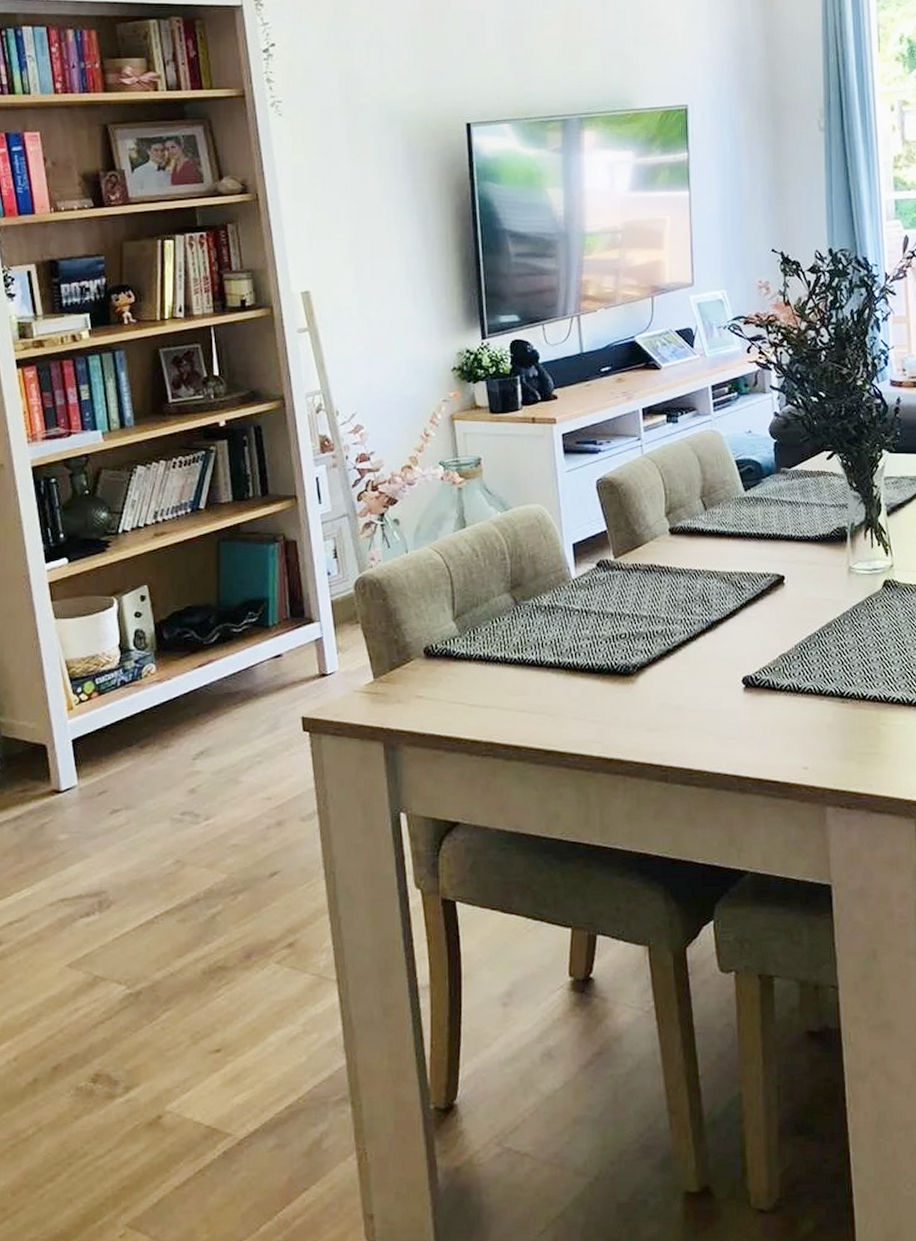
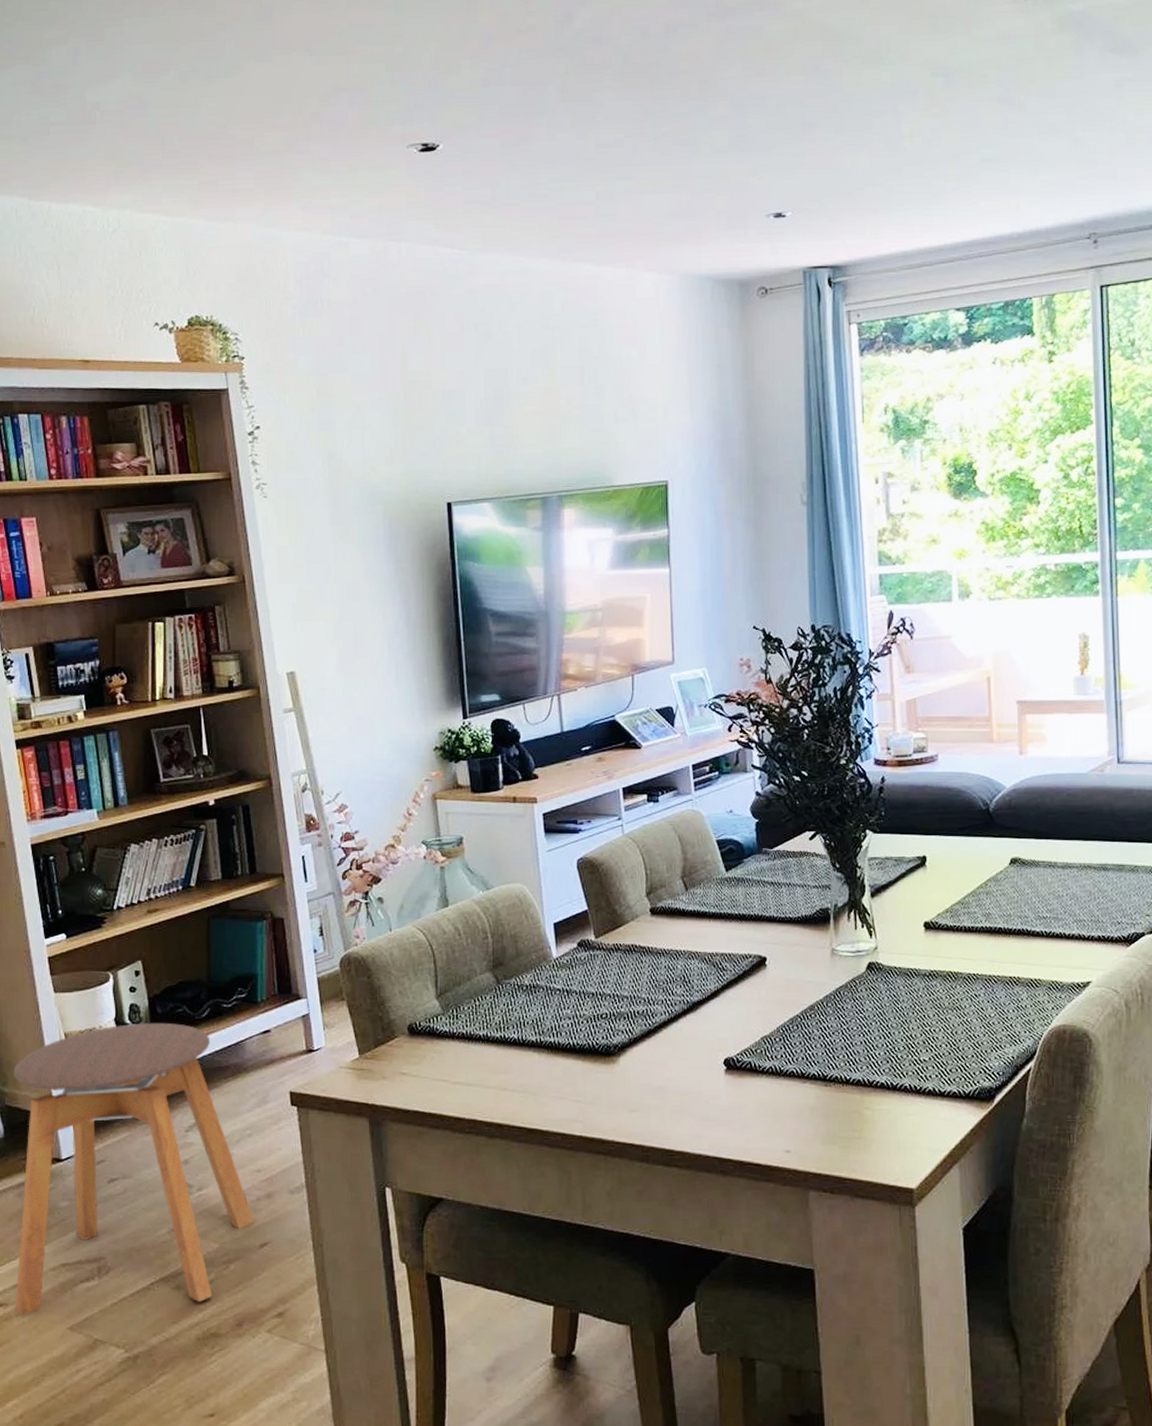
stool: none [10,648,264,954] -> present [13,1022,254,1315]

